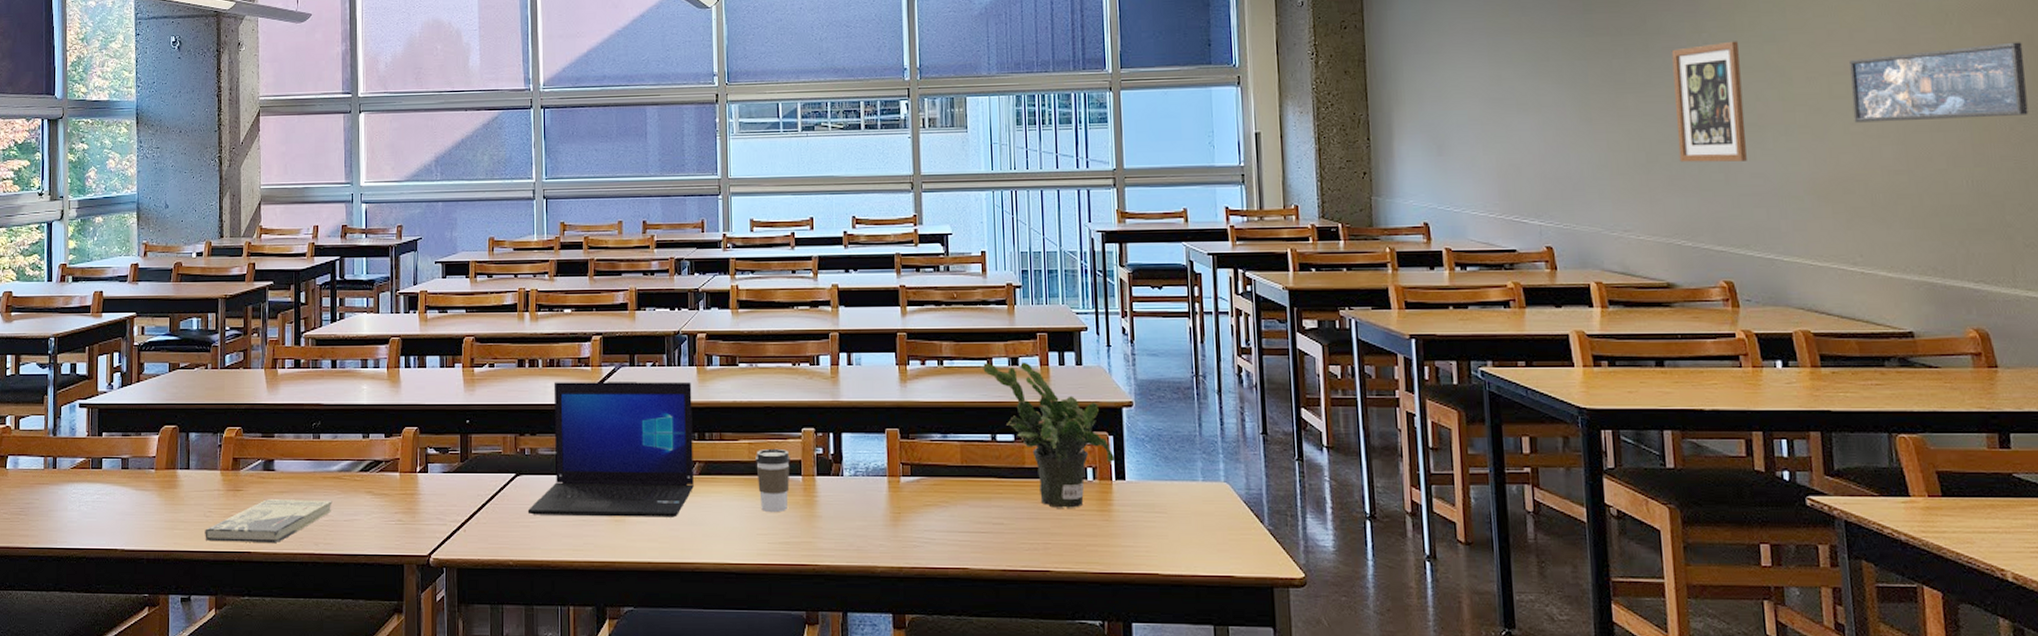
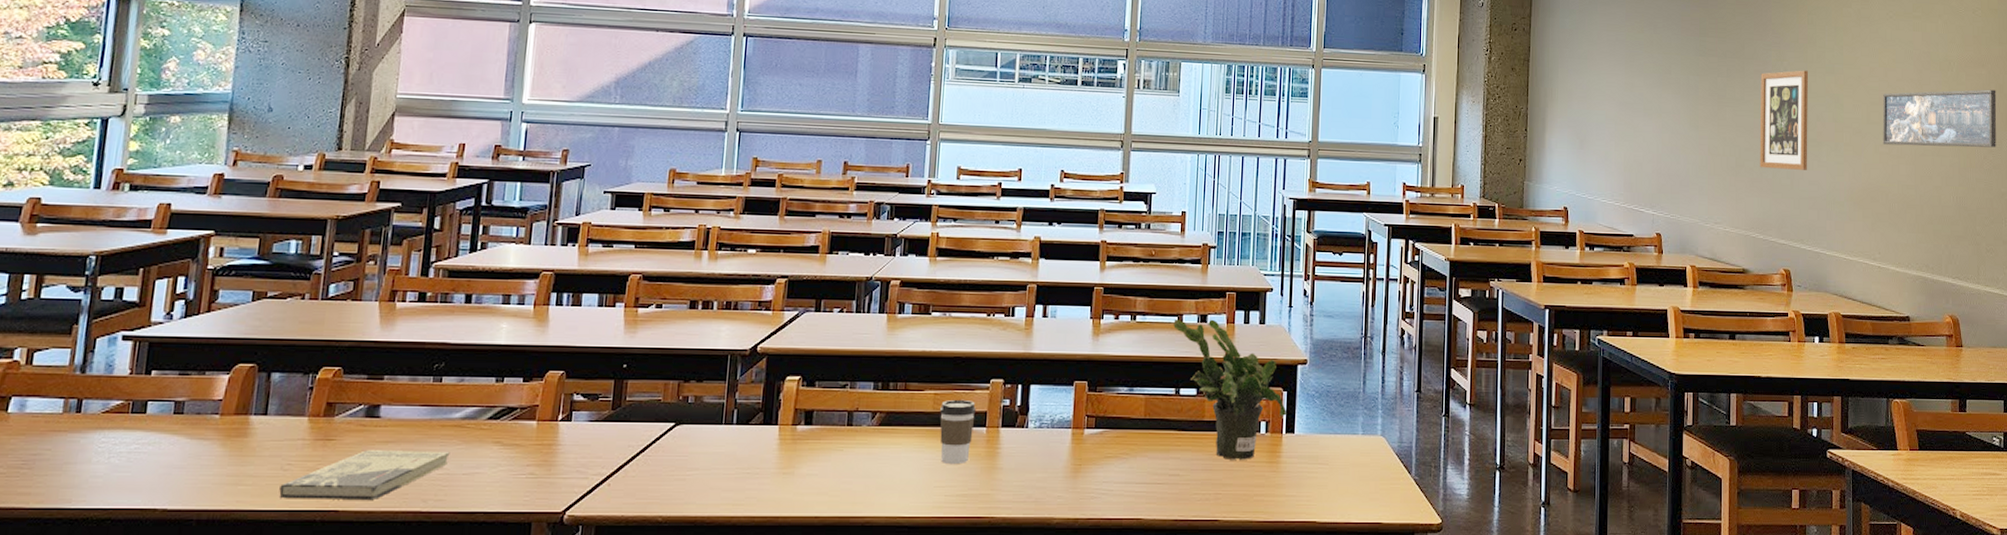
laptop: present [527,382,694,518] -> none [684,326,880,470]

